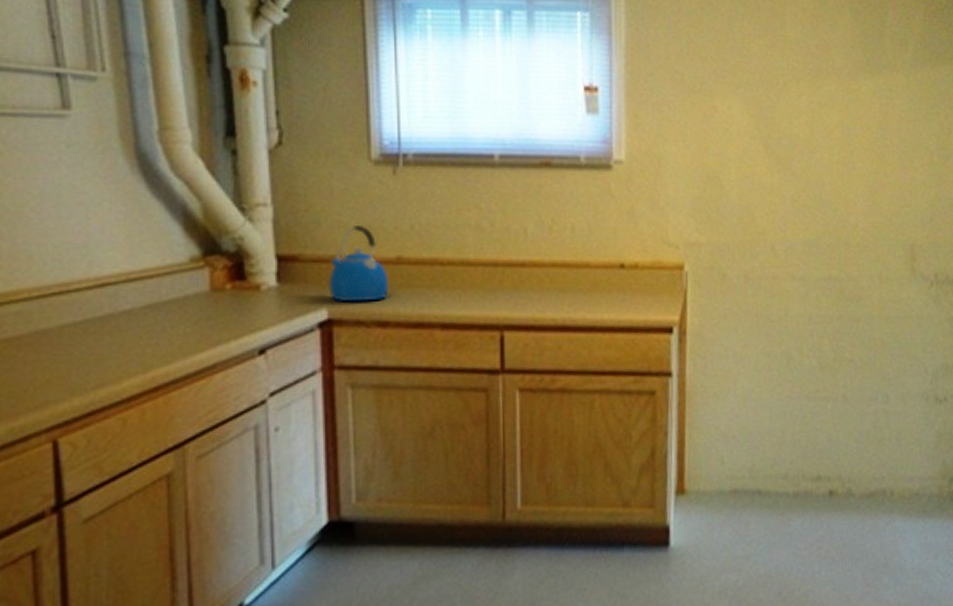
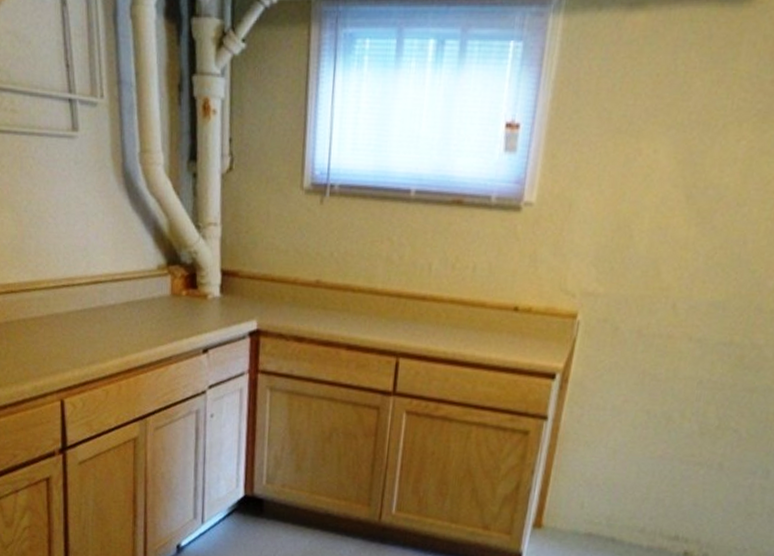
kettle: present [328,224,389,302] -> none [259,248,309,318]

